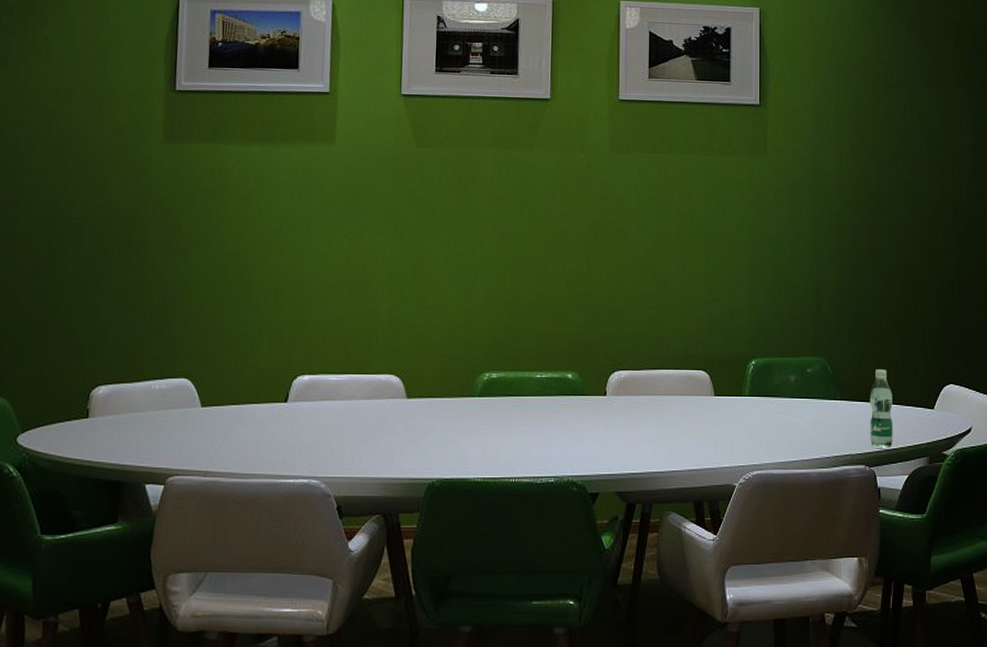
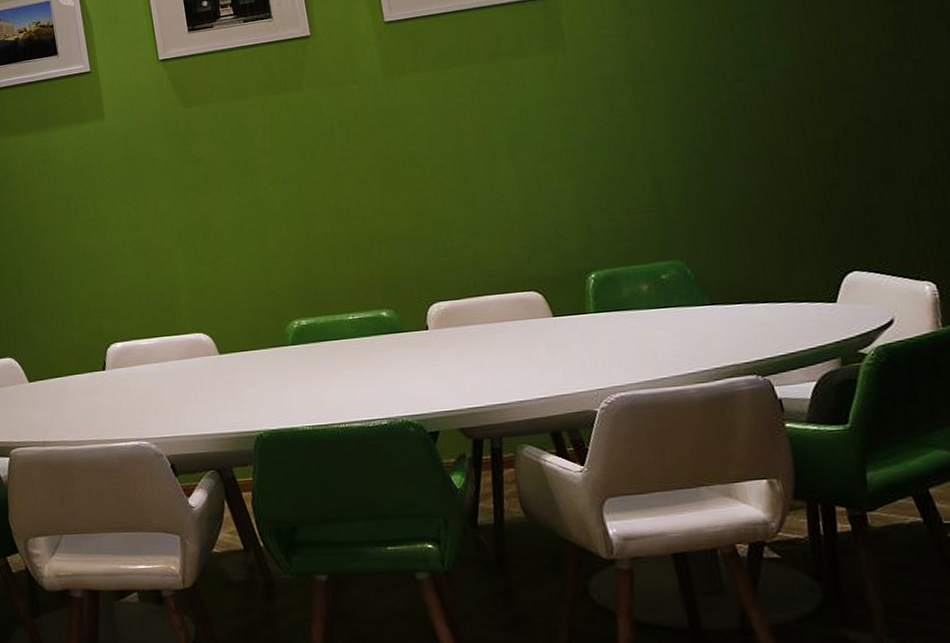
bottle: present [870,369,893,450] -> none [746,264,789,356]

